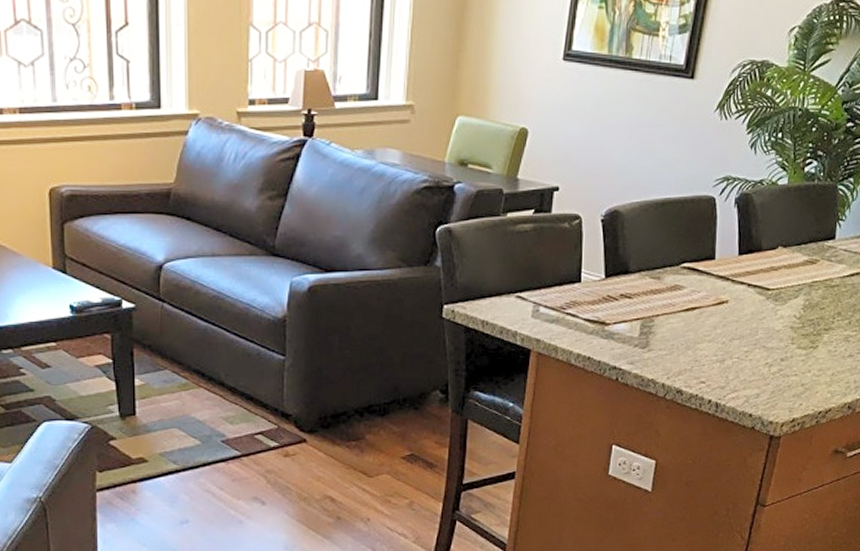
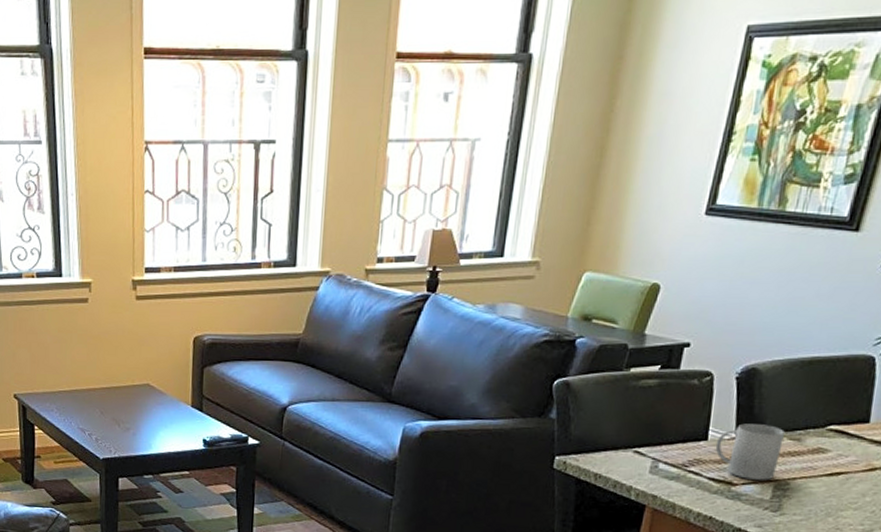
mug: none [588,264,646,318] -> present [715,423,784,480]

